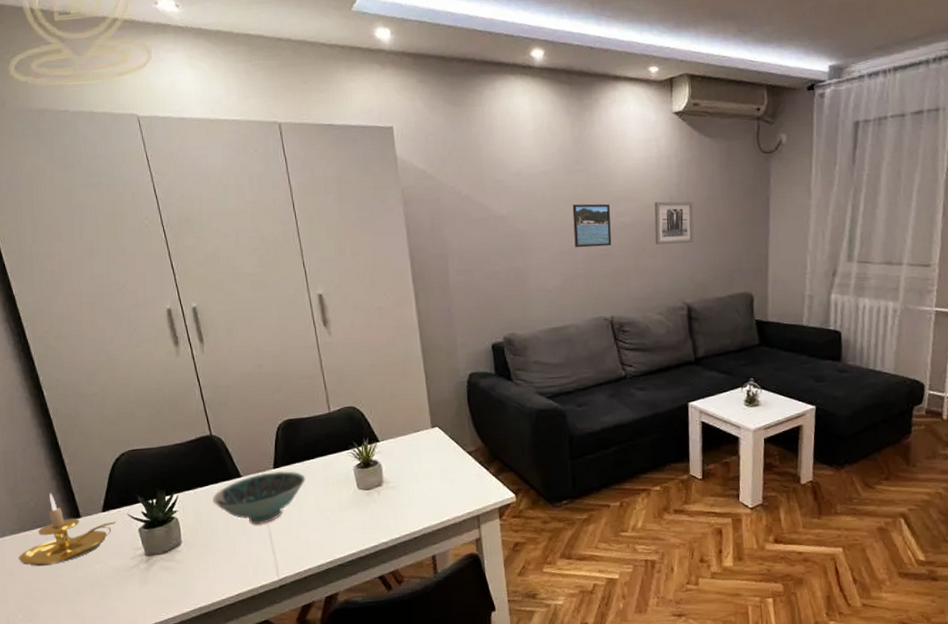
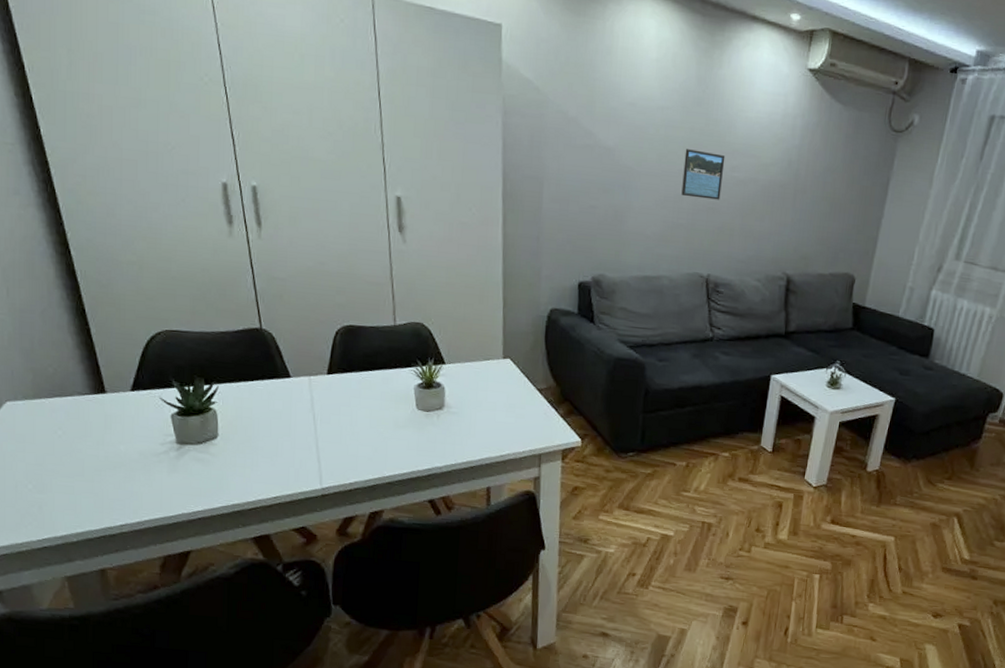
candle holder: present [18,493,117,567] -> none [31,362,147,439]
bowl: present [213,470,306,525] -> none [257,376,361,430]
wall art: present [654,201,694,245] -> none [766,162,812,213]

